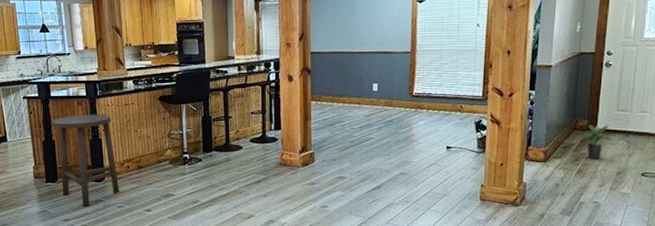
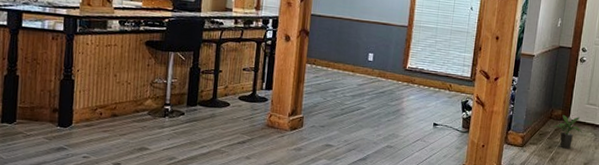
bar stool: present [50,114,120,206] -> none [17,50,89,154]

